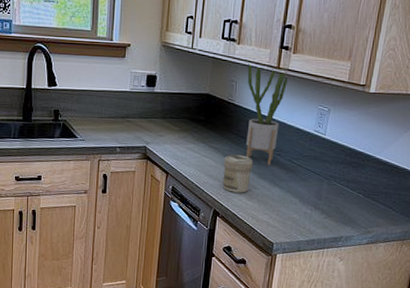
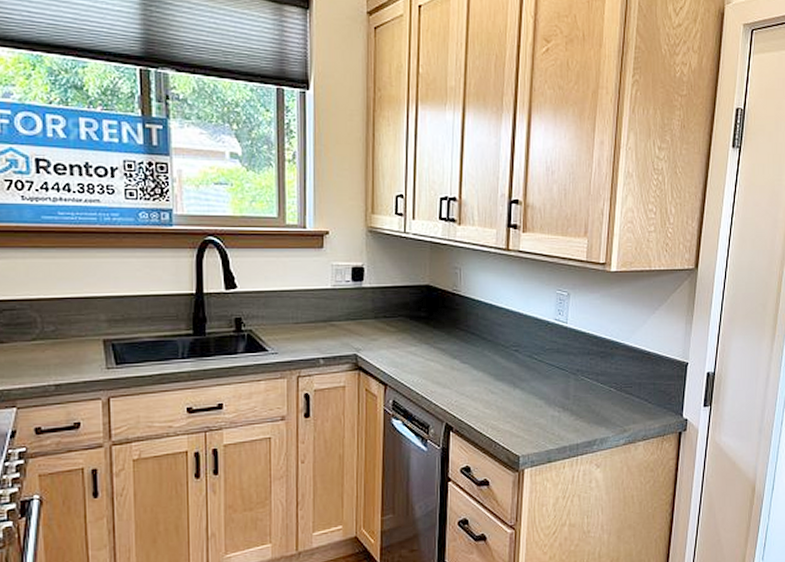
jar: present [223,154,253,193] -> none [454,355,488,401]
potted cactus: present [246,63,288,165] -> none [472,246,519,364]

